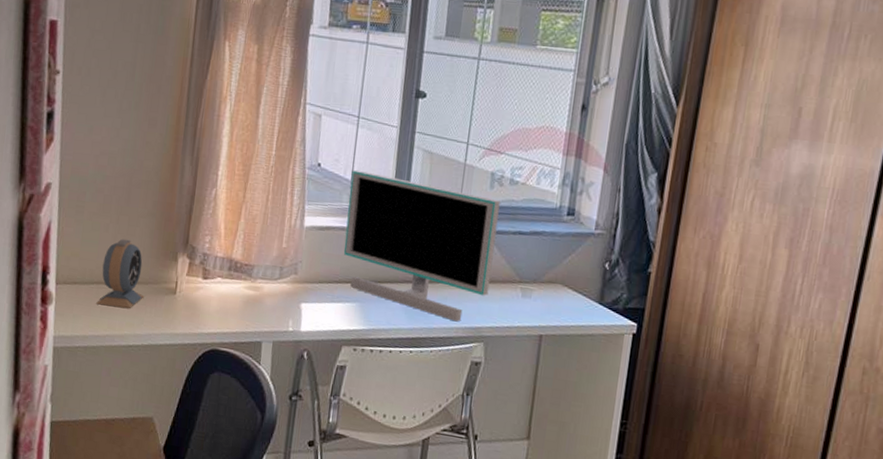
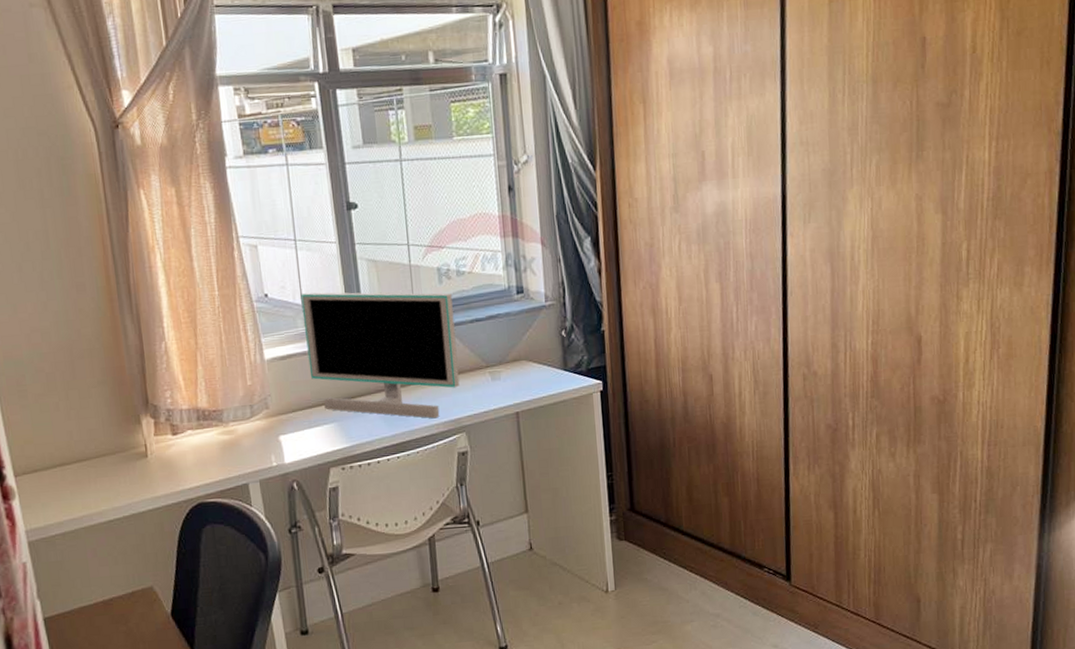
alarm clock: present [96,238,145,308] -> none [61,413,115,487]

